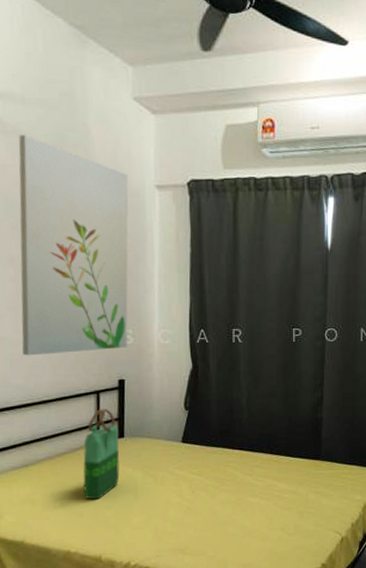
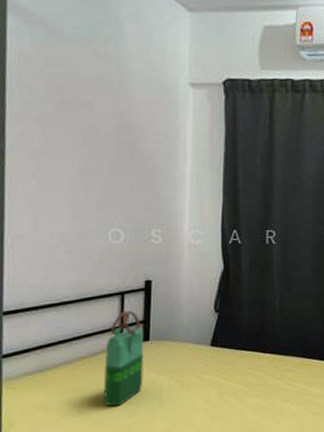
wall art: present [18,134,129,356] -> none [41,25,161,255]

